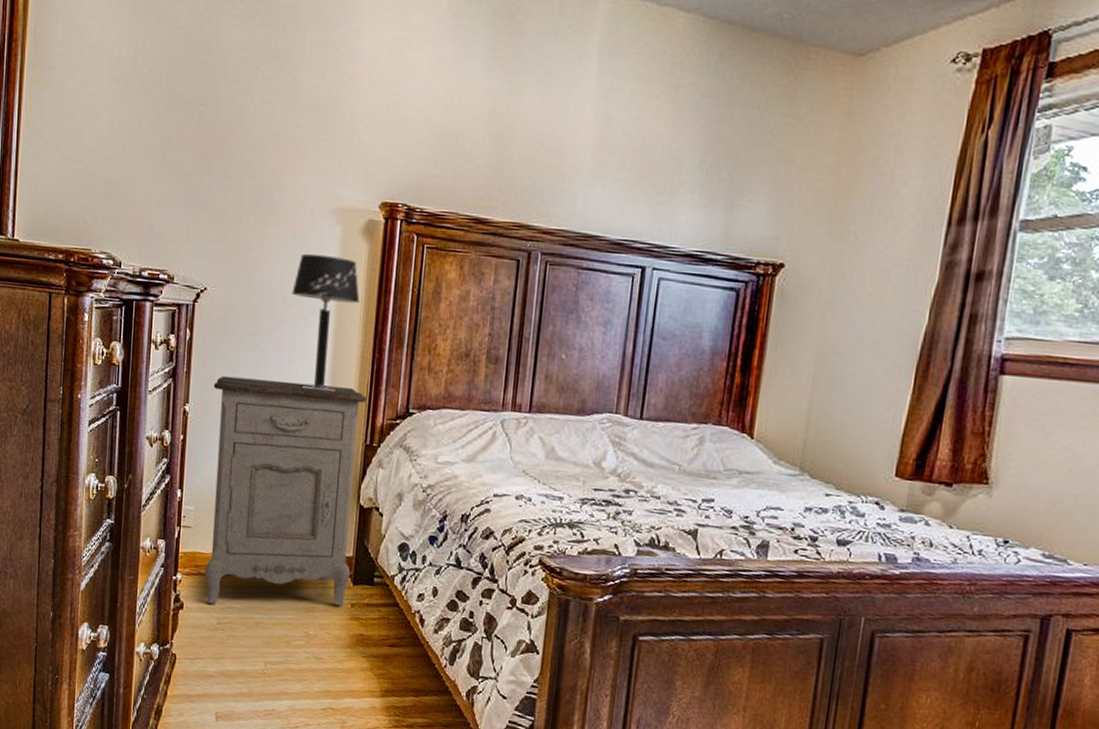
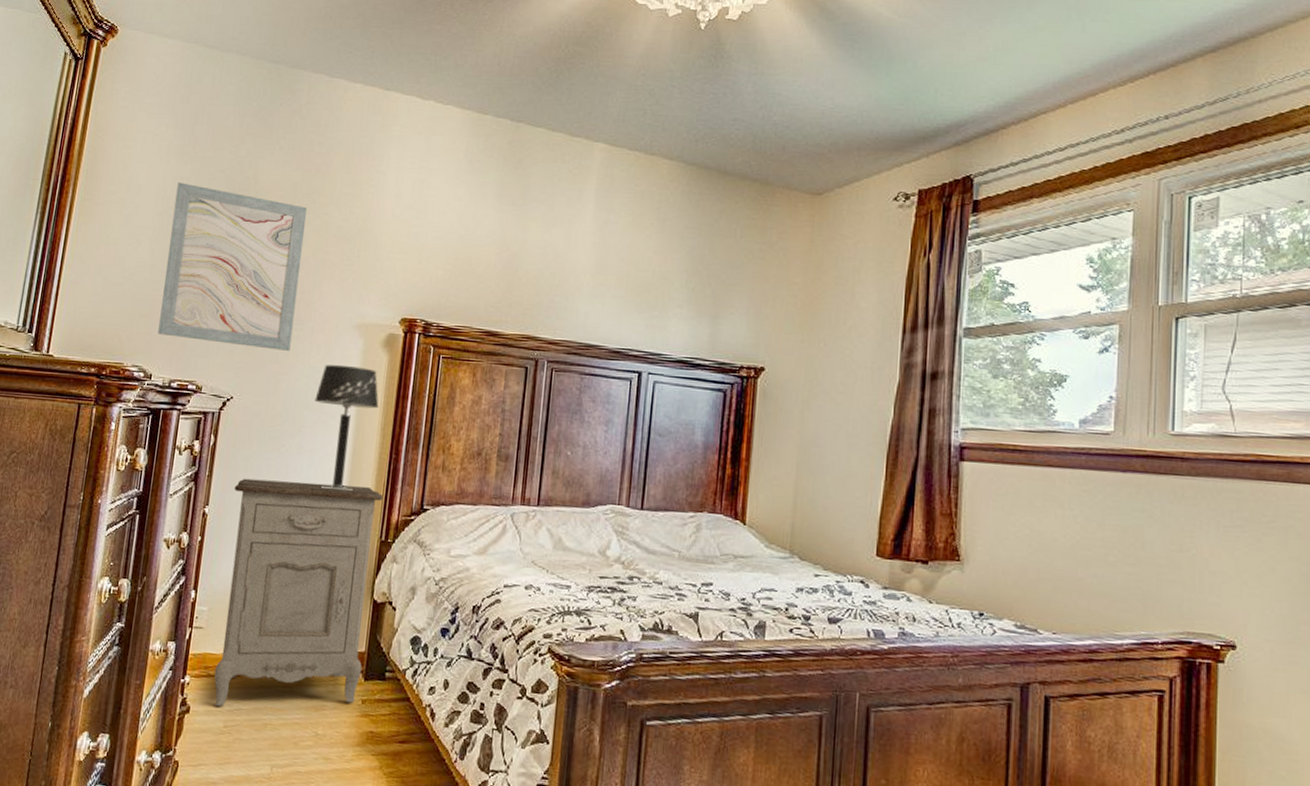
wall art: none [124,42,275,238] -> present [158,182,308,351]

